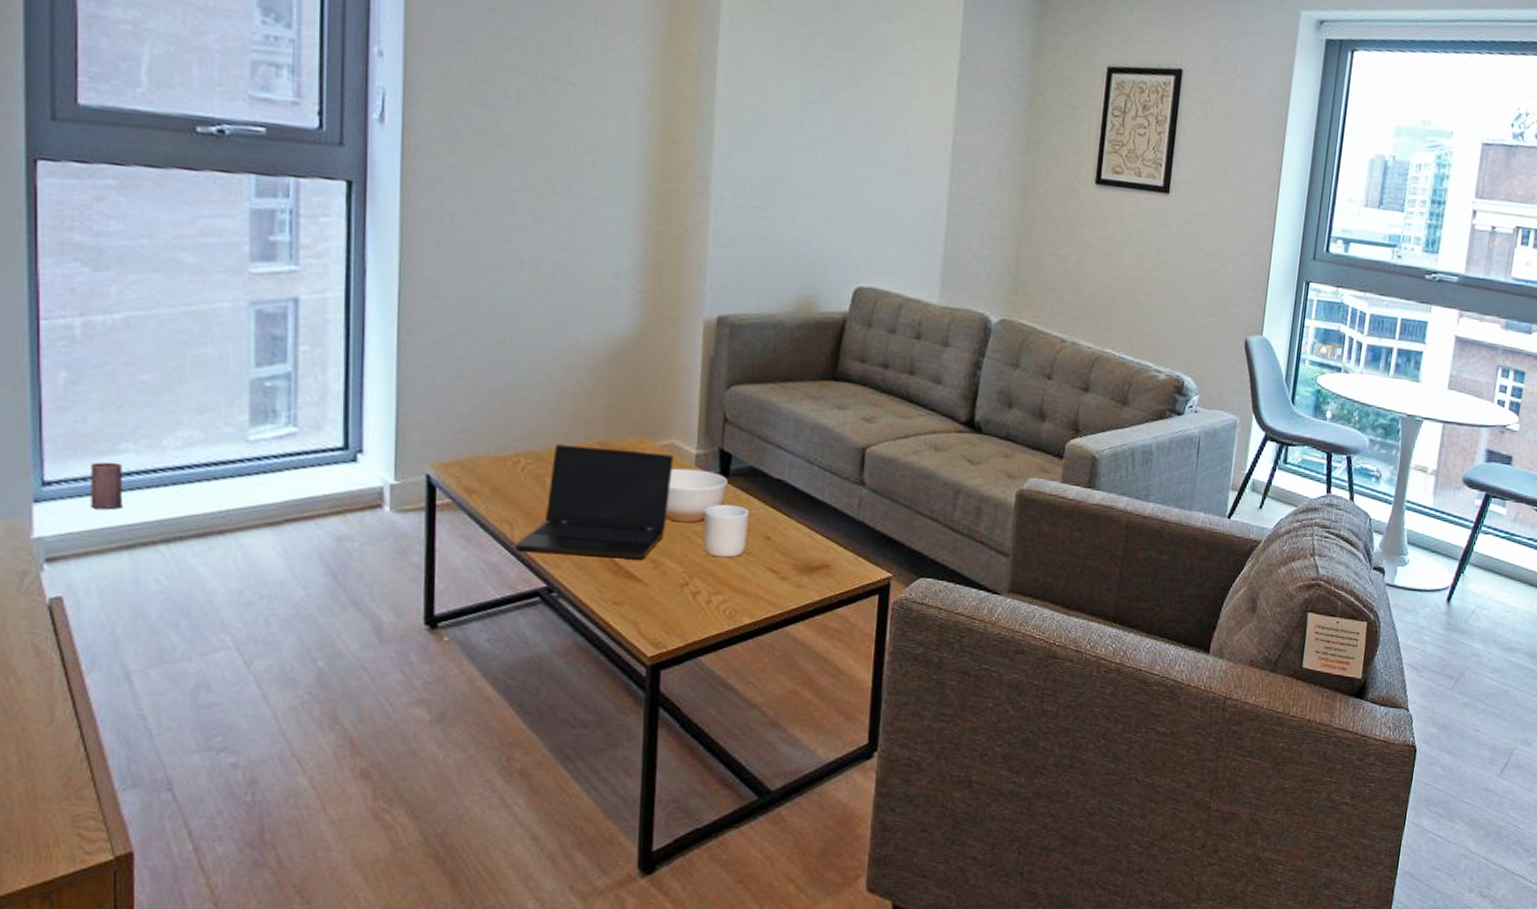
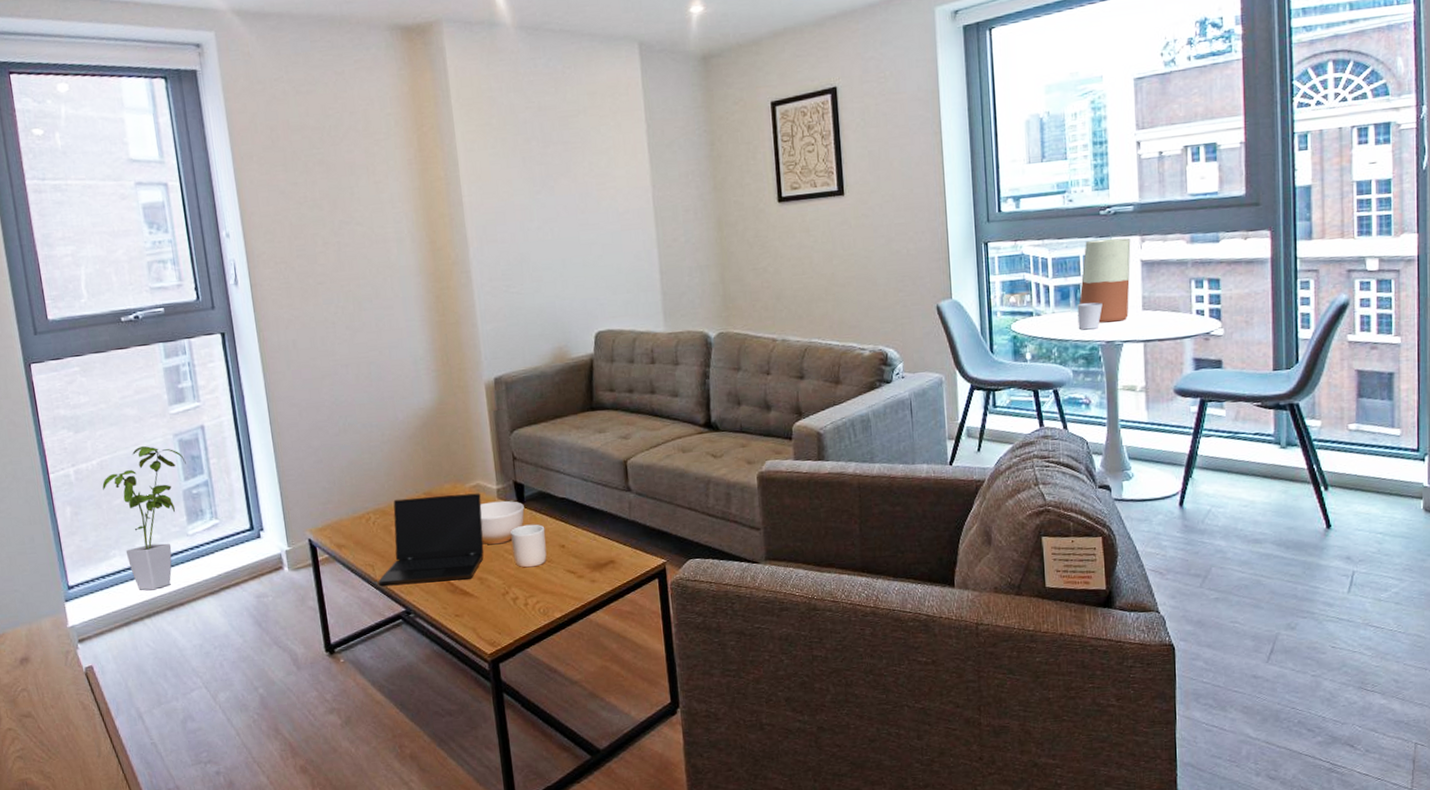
candle: present [91,462,122,510] -> none [95,565,118,601]
house plant: none [124,308,262,507] -> present [102,446,186,591]
dixie cup: none [1383,368,1411,400] -> present [1077,302,1103,330]
vase: none [1389,303,1450,397] -> present [1079,237,1131,323]

